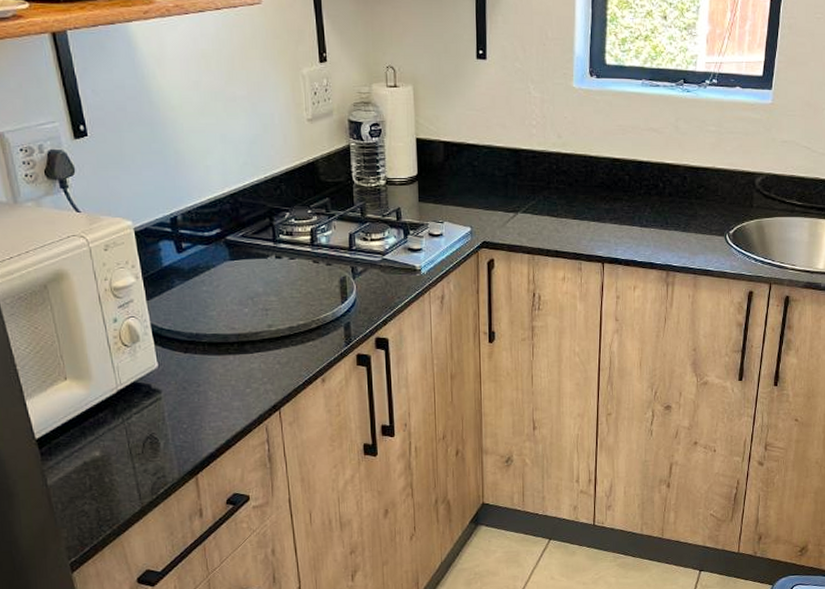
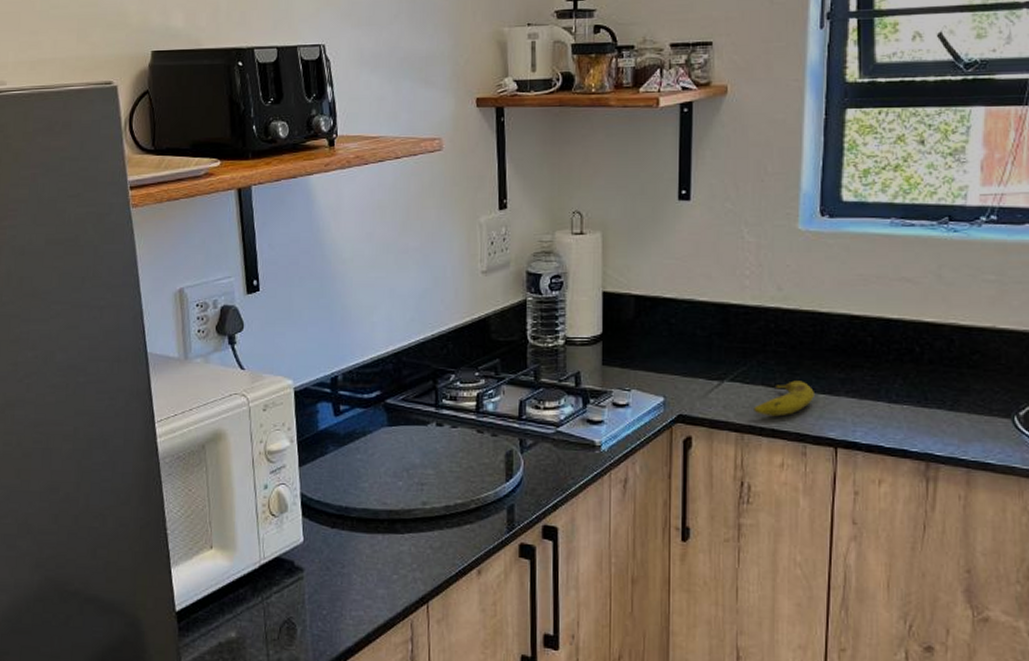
fruit: none [542,211,588,241] -> present [754,380,816,417]

